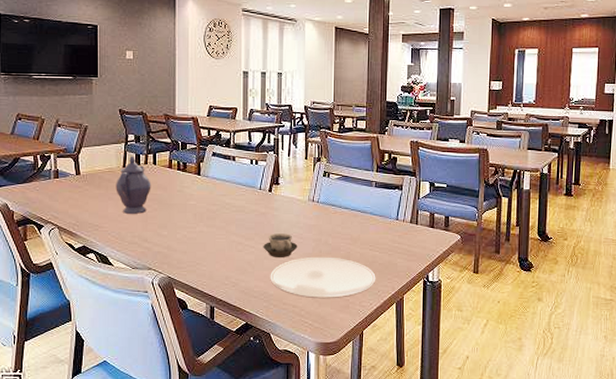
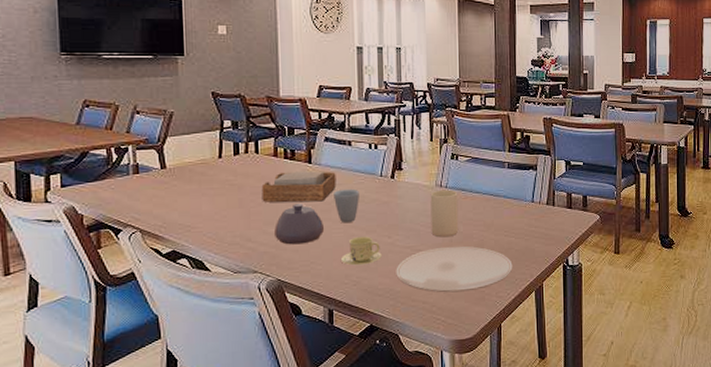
teapot: present [116,155,151,214] -> none [210,144,254,211]
napkin holder: none [157,182,221,210] -> present [261,171,336,202]
sugar bowl: none [167,211,210,247] -> present [274,204,325,245]
cup: none [218,199,240,231] -> present [334,188,359,224]
cup and saucer: none [222,243,258,269] -> present [340,236,382,266]
cup: present [263,233,298,258] -> none [387,223,426,251]
cup: none [303,204,328,248] -> present [430,189,459,238]

